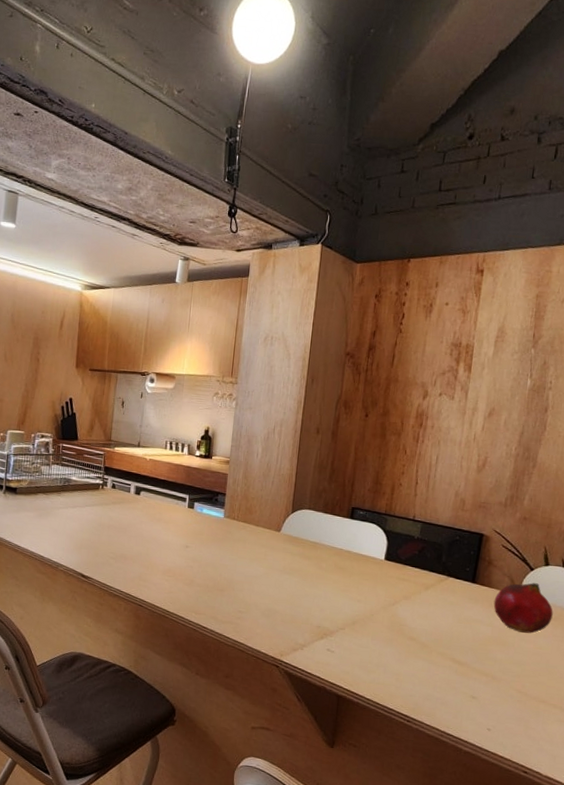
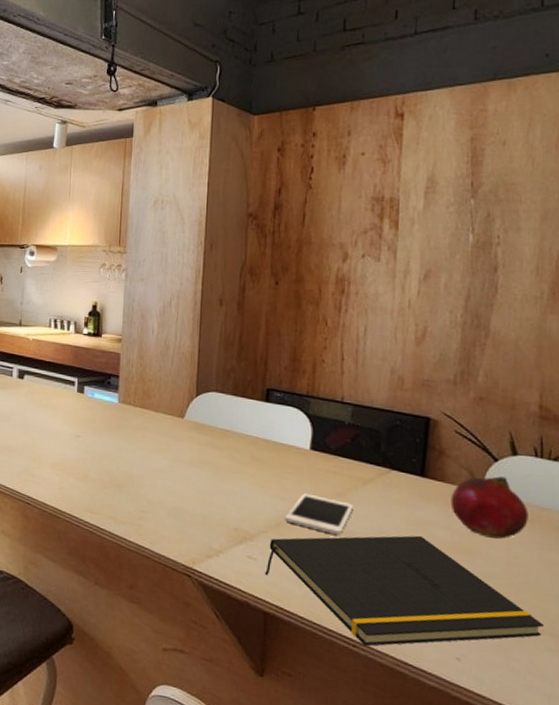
notepad: none [340,631,556,721] -> present [265,535,543,647]
cell phone: none [360,596,416,631] -> present [285,493,353,535]

